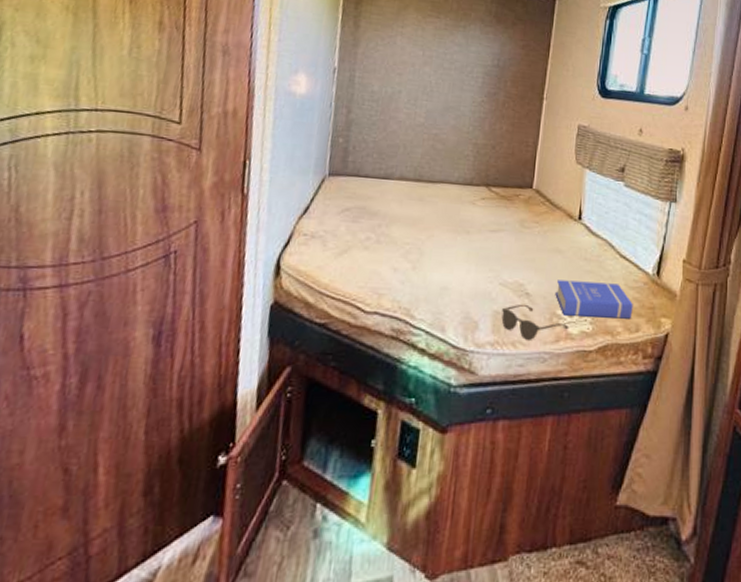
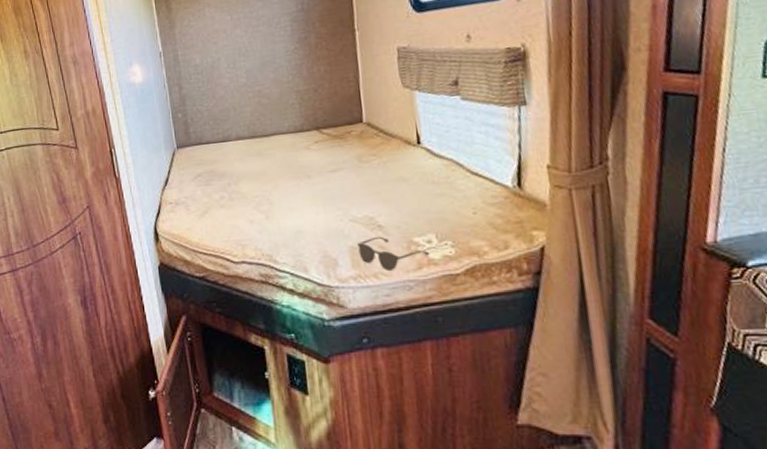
book: present [555,280,633,319] -> none [408,202,498,242]

